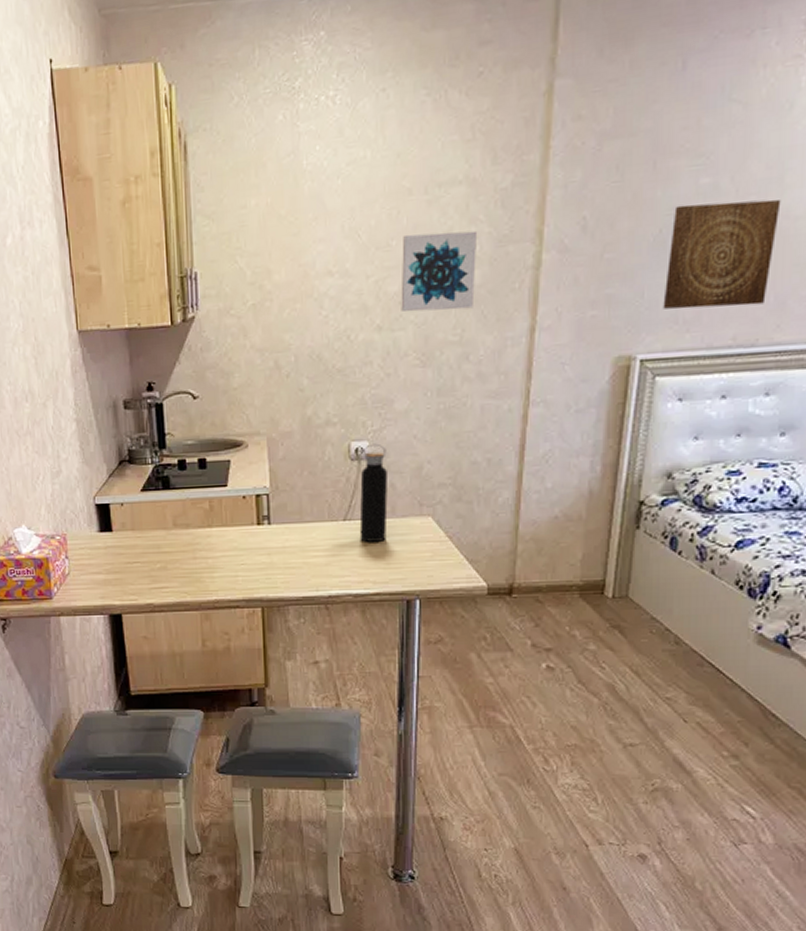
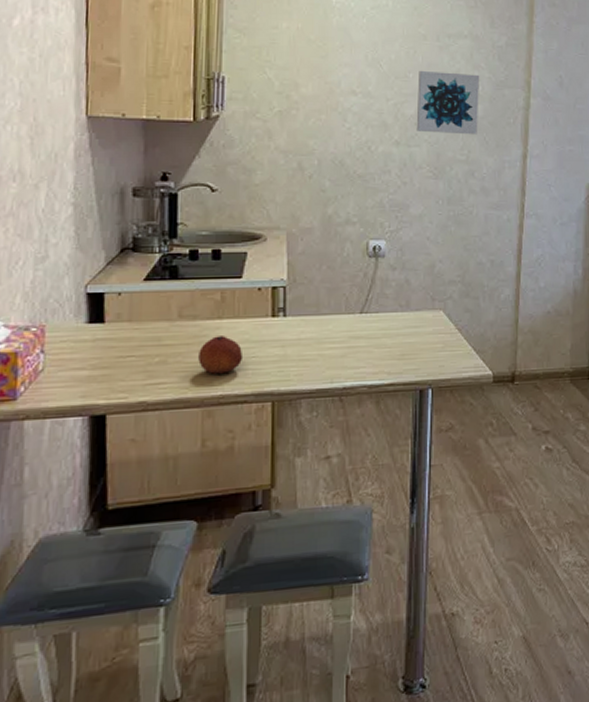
fruit: none [193,544,233,580] -> present [198,336,244,374]
water bottle: present [359,443,388,542] -> none [375,242,403,334]

